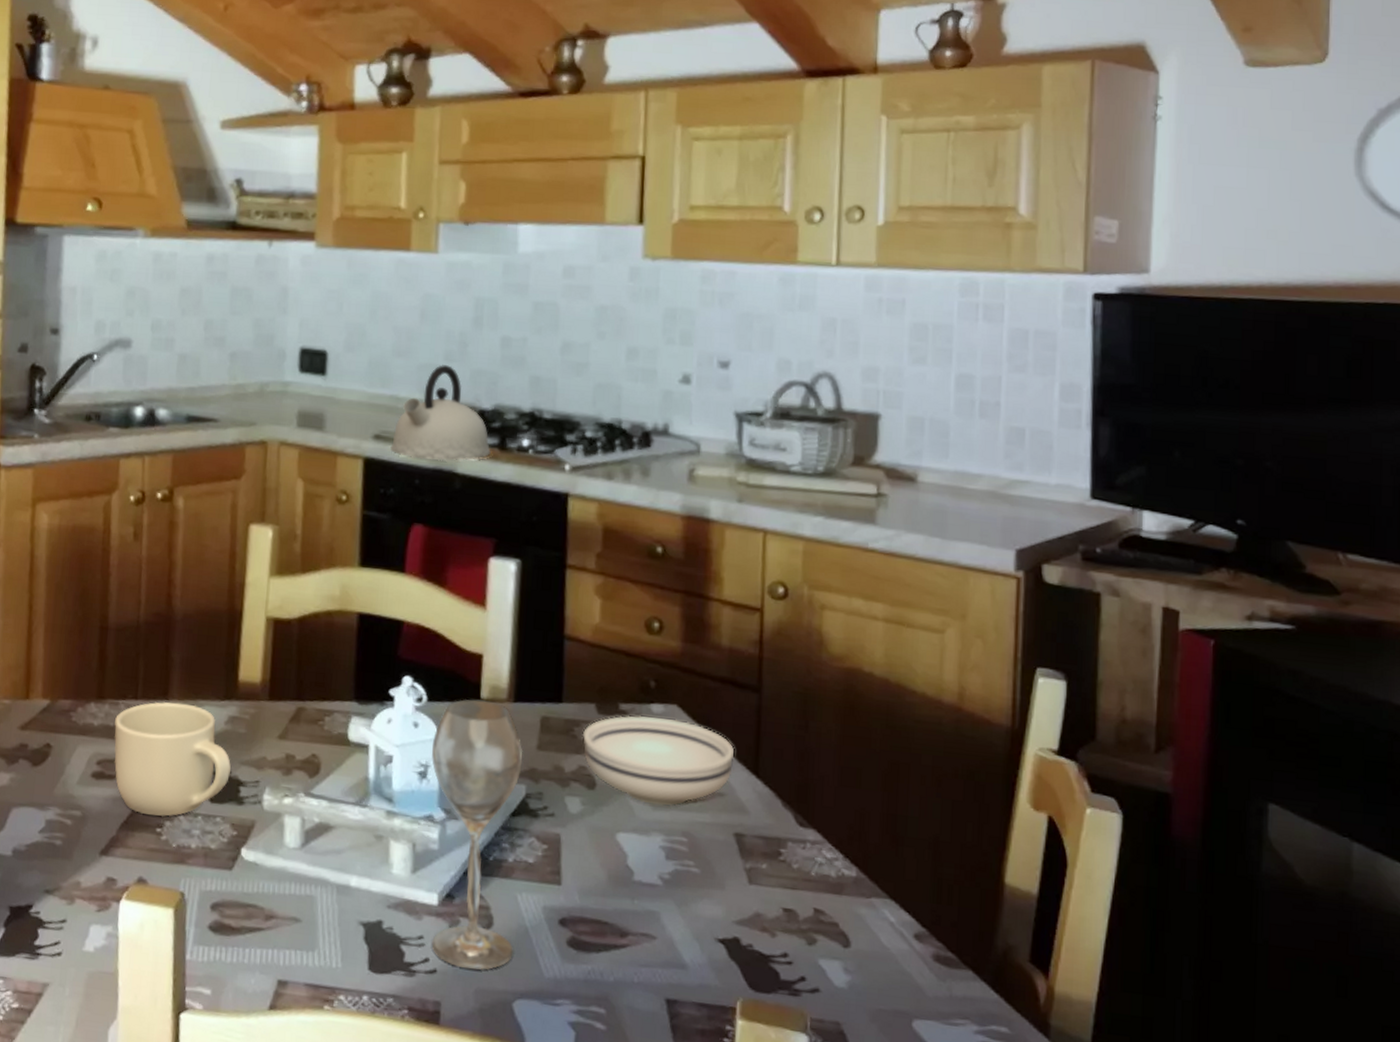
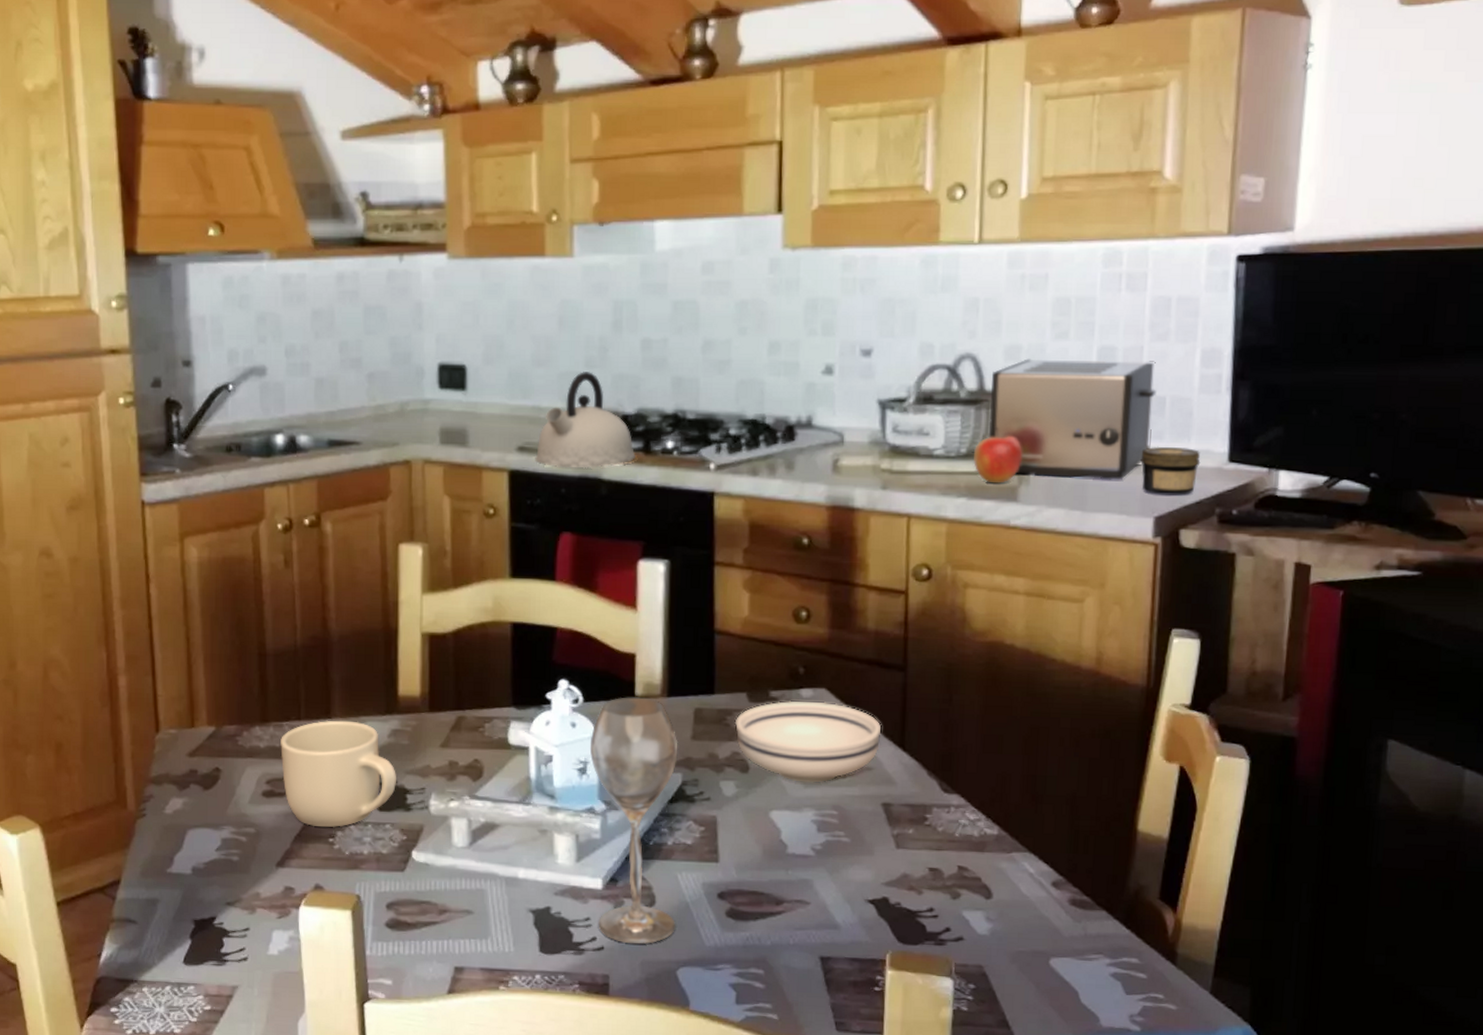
apple: none [831,446,881,505] -> present [974,426,1023,484]
toaster: none [847,381,1016,509] -> present [989,359,1157,480]
jar: none [1001,477,1062,530] -> present [1140,446,1201,496]

